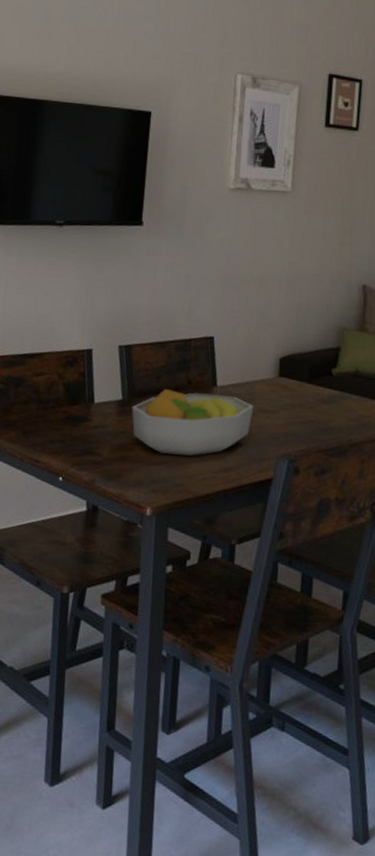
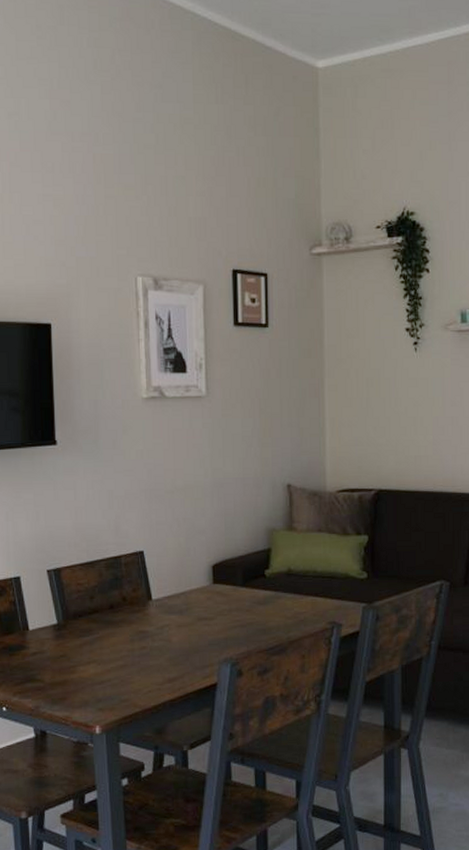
fruit bowl: present [131,389,254,456] -> none [68,608,192,672]

